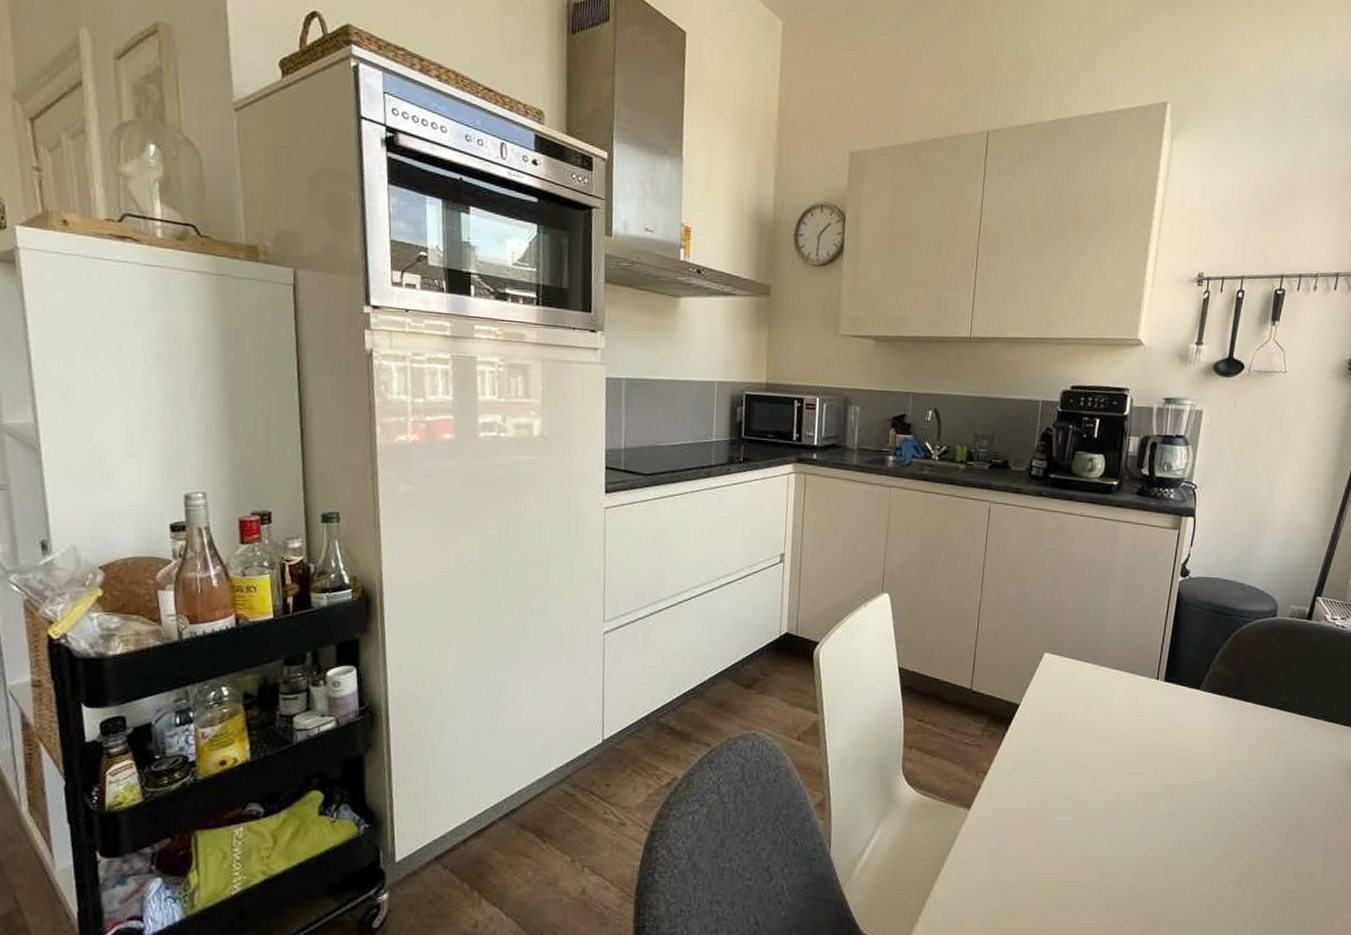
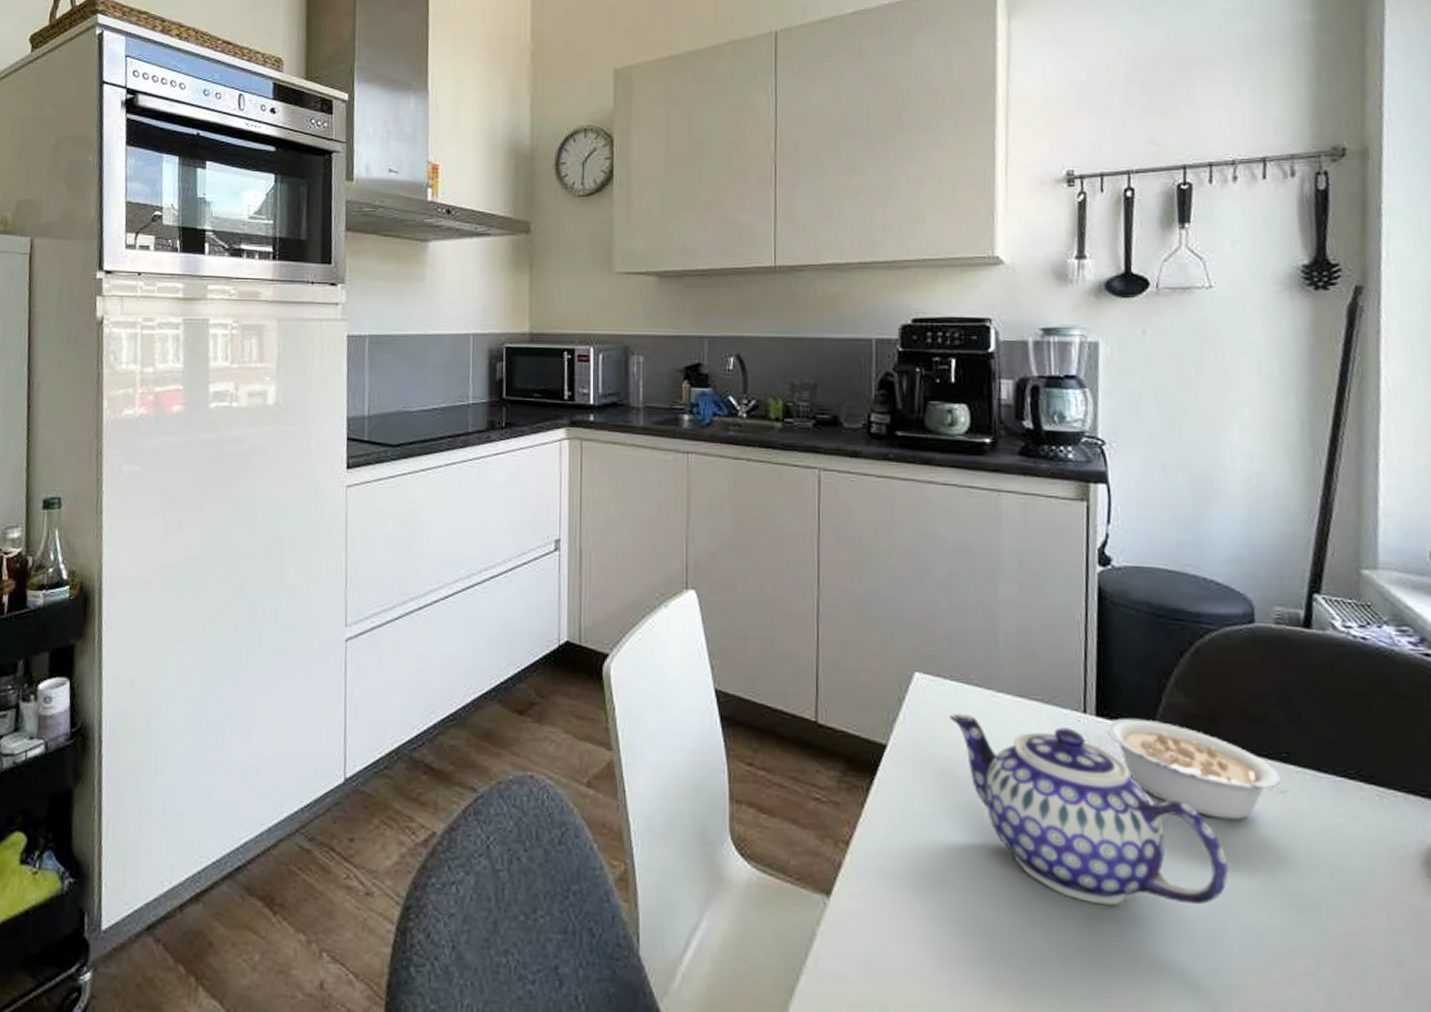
teapot: none [1066,681,1235,806] -> present [950,712,1229,906]
legume: none [1170,682,1282,748] -> present [1106,718,1293,820]

